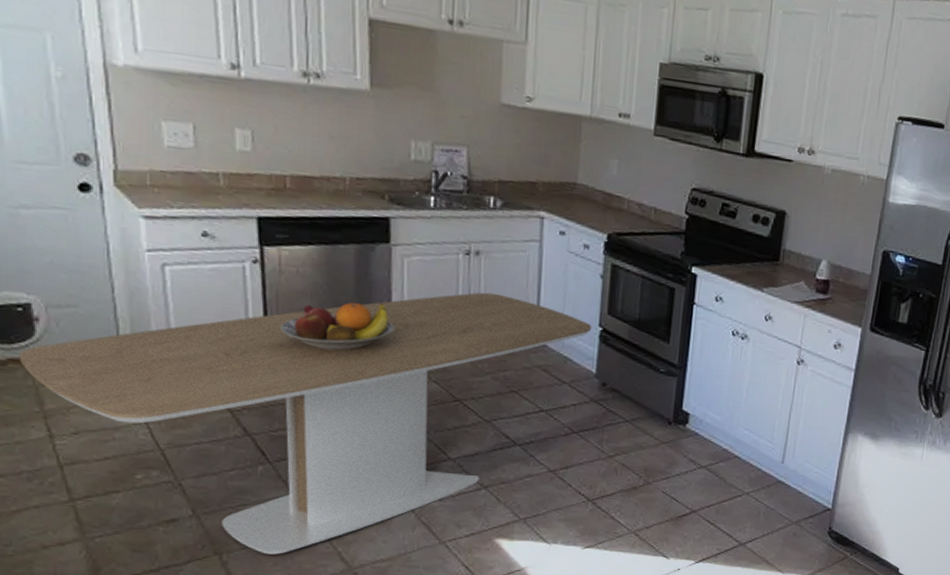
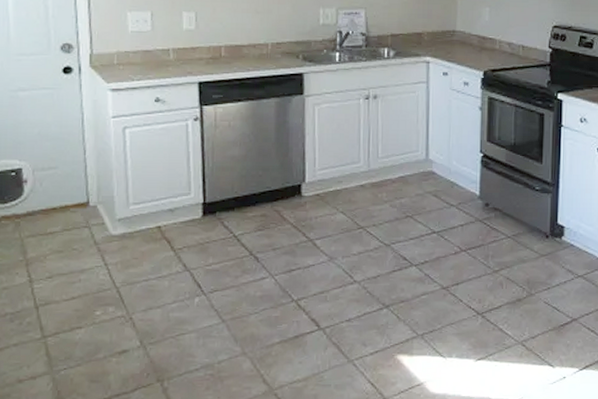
dining table: present [18,292,592,555] -> none [10,130,474,380]
fruit bowl: present [280,302,395,351] -> none [215,146,308,190]

